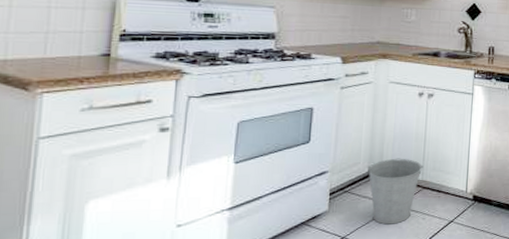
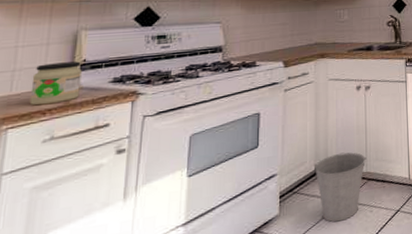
jar: none [65,29,121,73] -> present [29,61,82,106]

